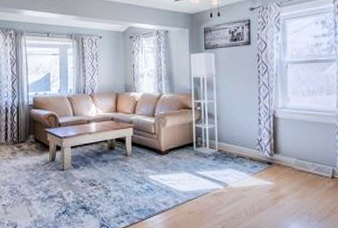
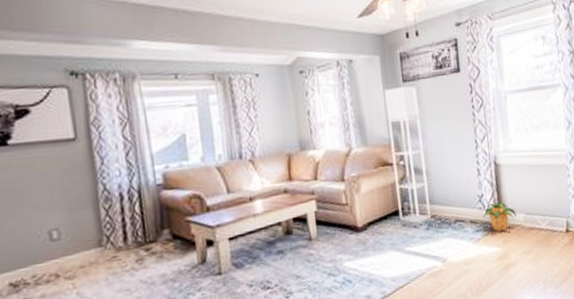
potted plant: none [260,146,289,170] -> present [483,201,516,232]

